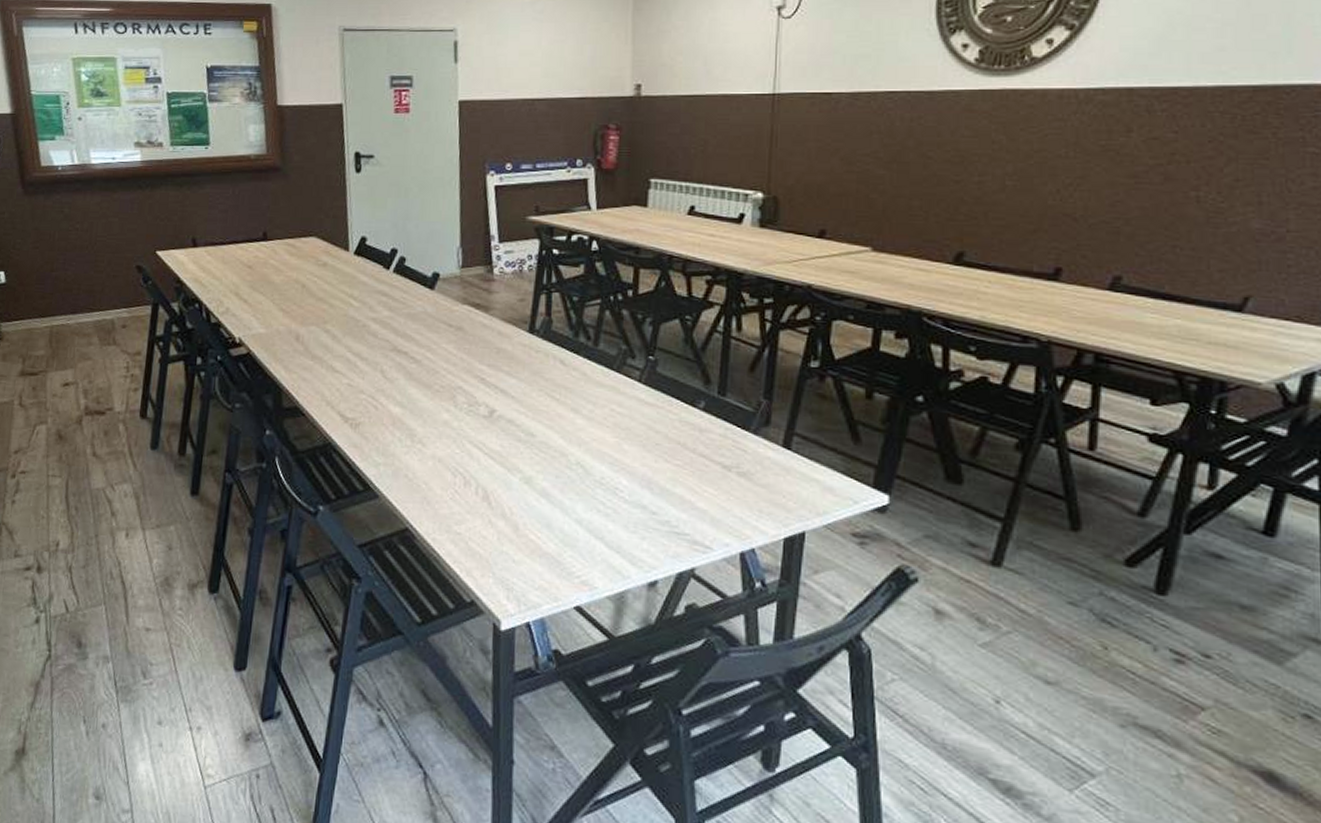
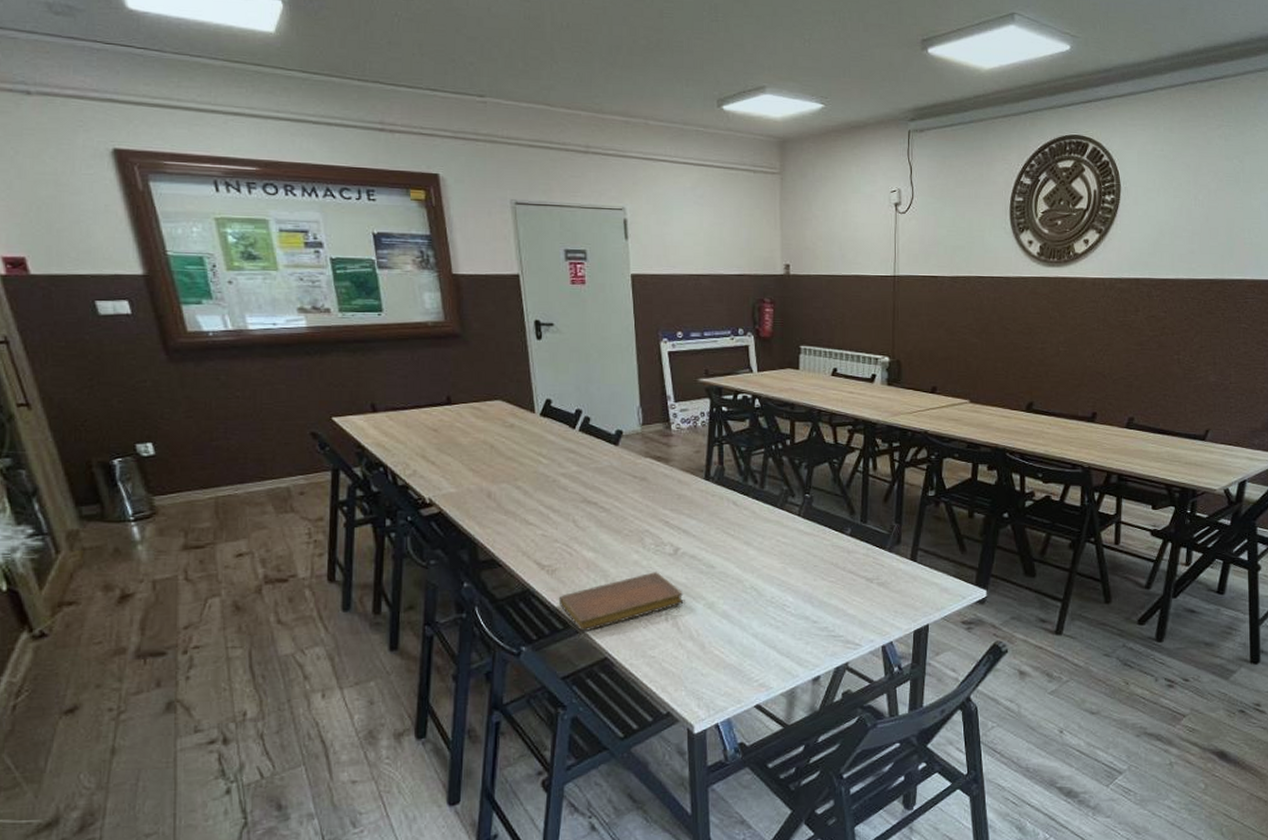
notebook: none [360,435,497,497] -> present [558,572,684,632]

